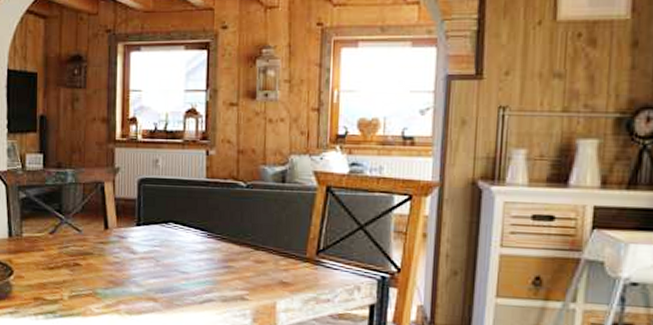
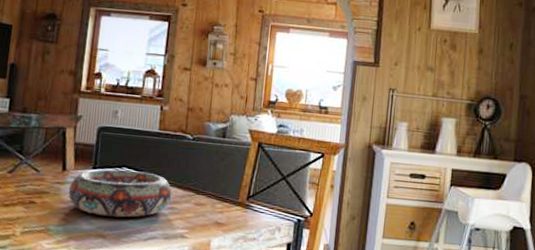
decorative bowl: none [113,225,227,279] -> present [68,169,172,218]

